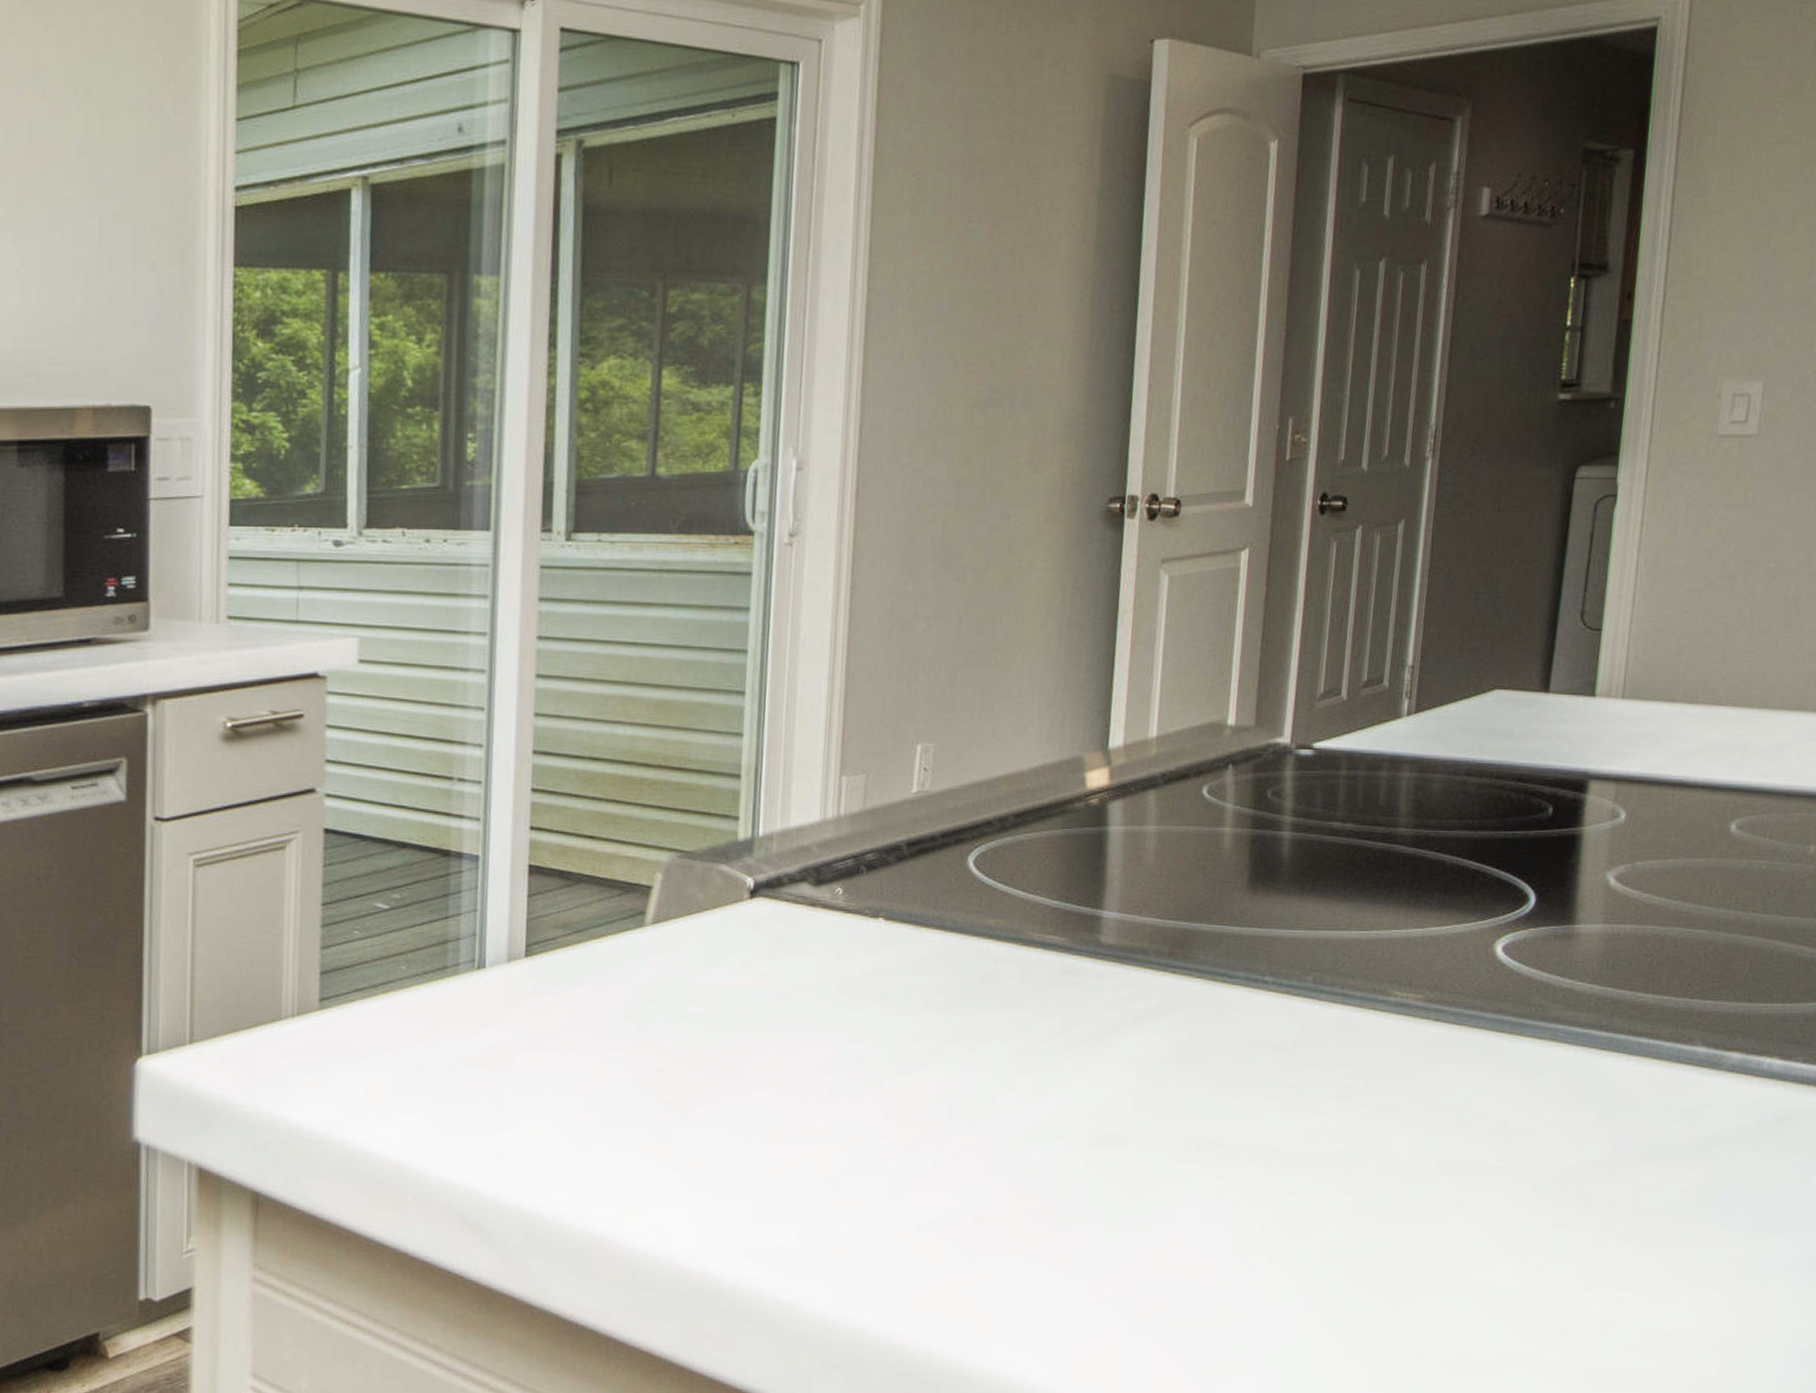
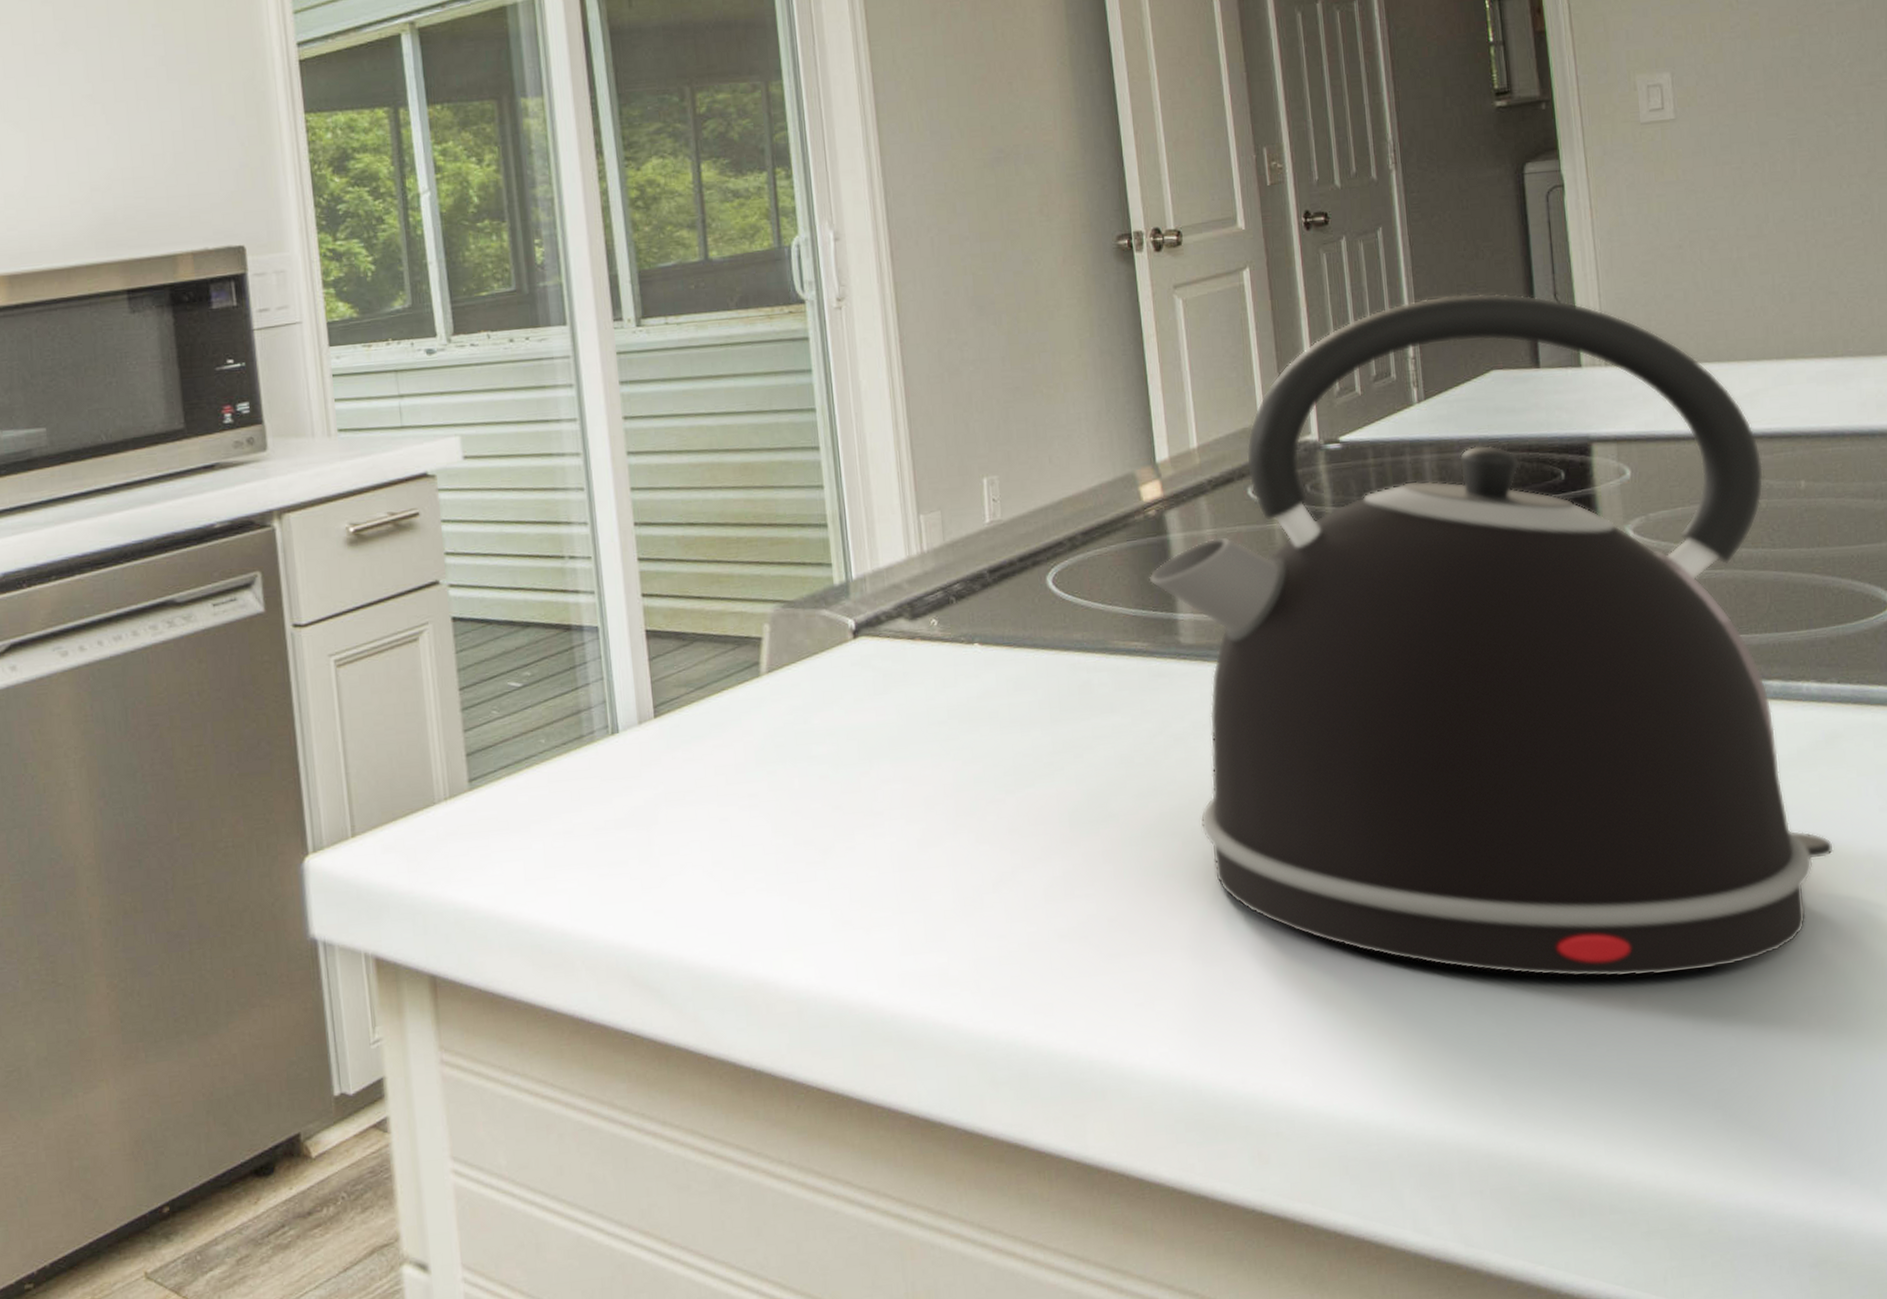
kettle: none [1078,602,1774,1340] -> present [1149,293,1834,978]

